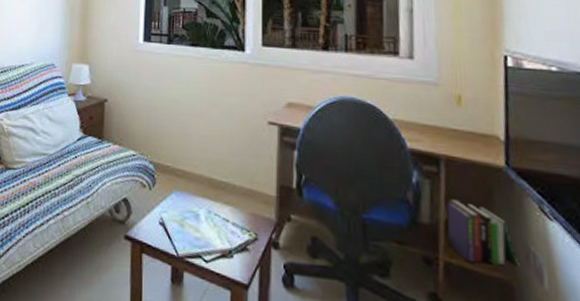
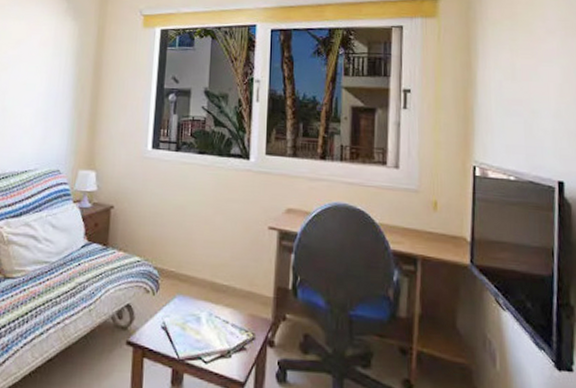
books: present [446,199,518,268] -> none [420,294,476,353]

